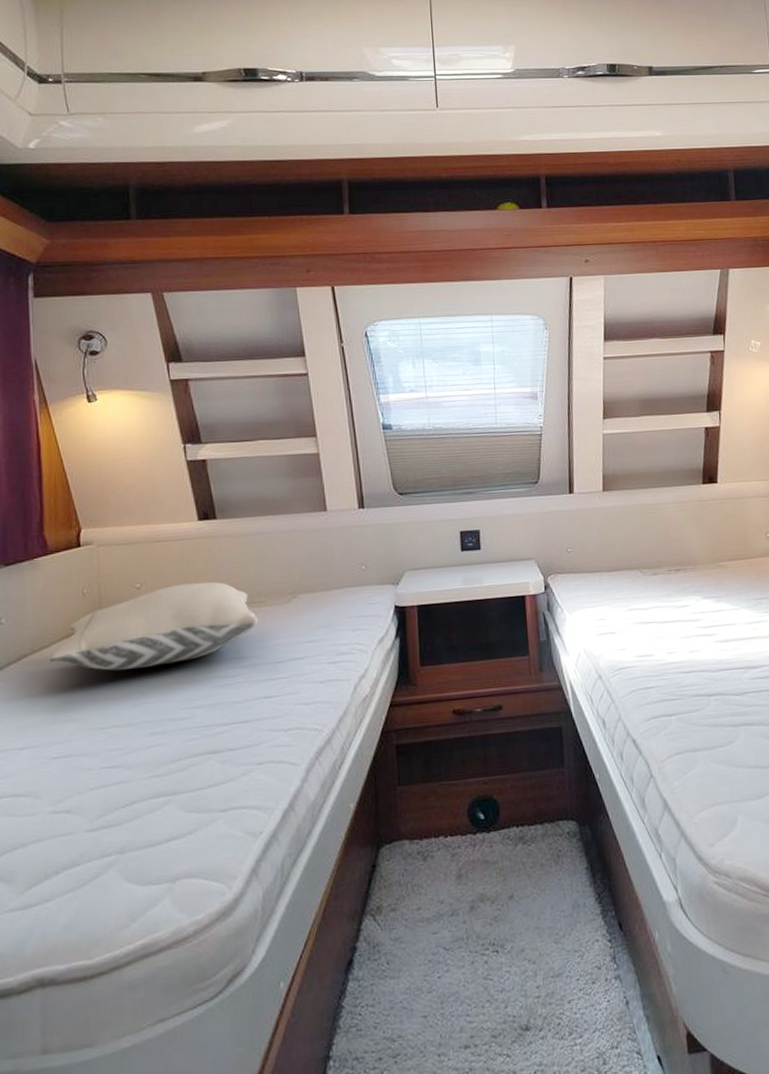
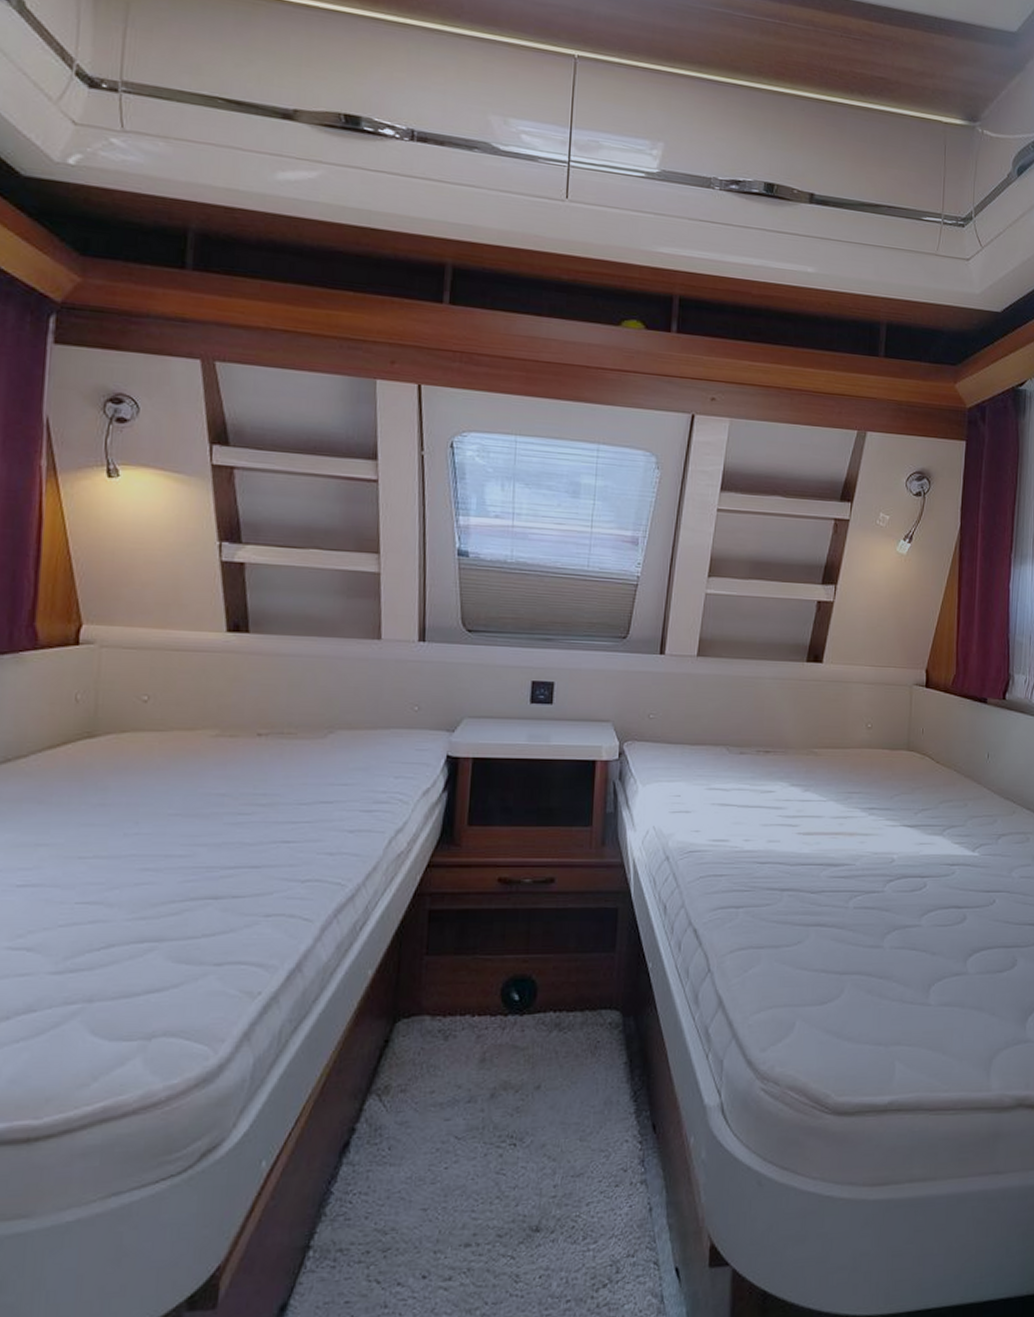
pillow: present [49,581,259,671] -> none [25,702,286,794]

